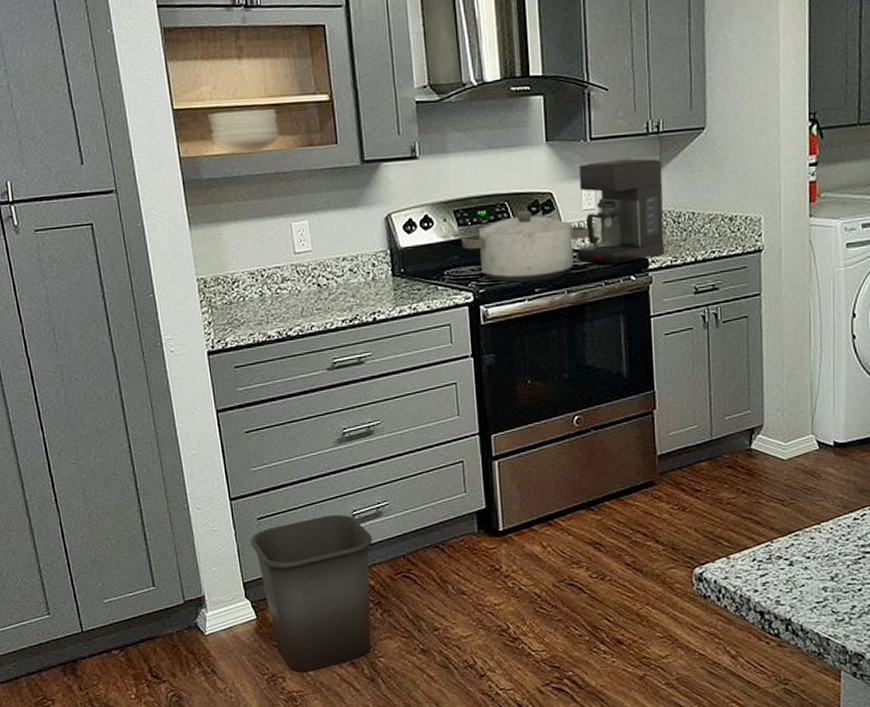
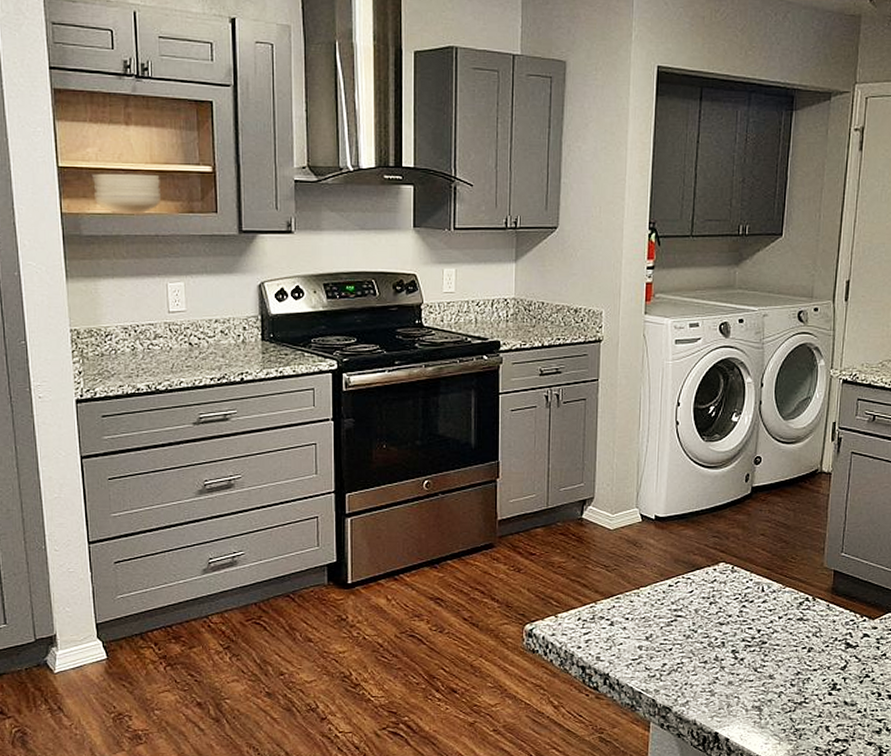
waste bin: present [250,515,373,673] -> none [106,562,226,712]
cooking pot: present [461,211,589,283] -> none [329,290,447,354]
coffee maker: present [576,158,665,265] -> none [435,249,518,345]

